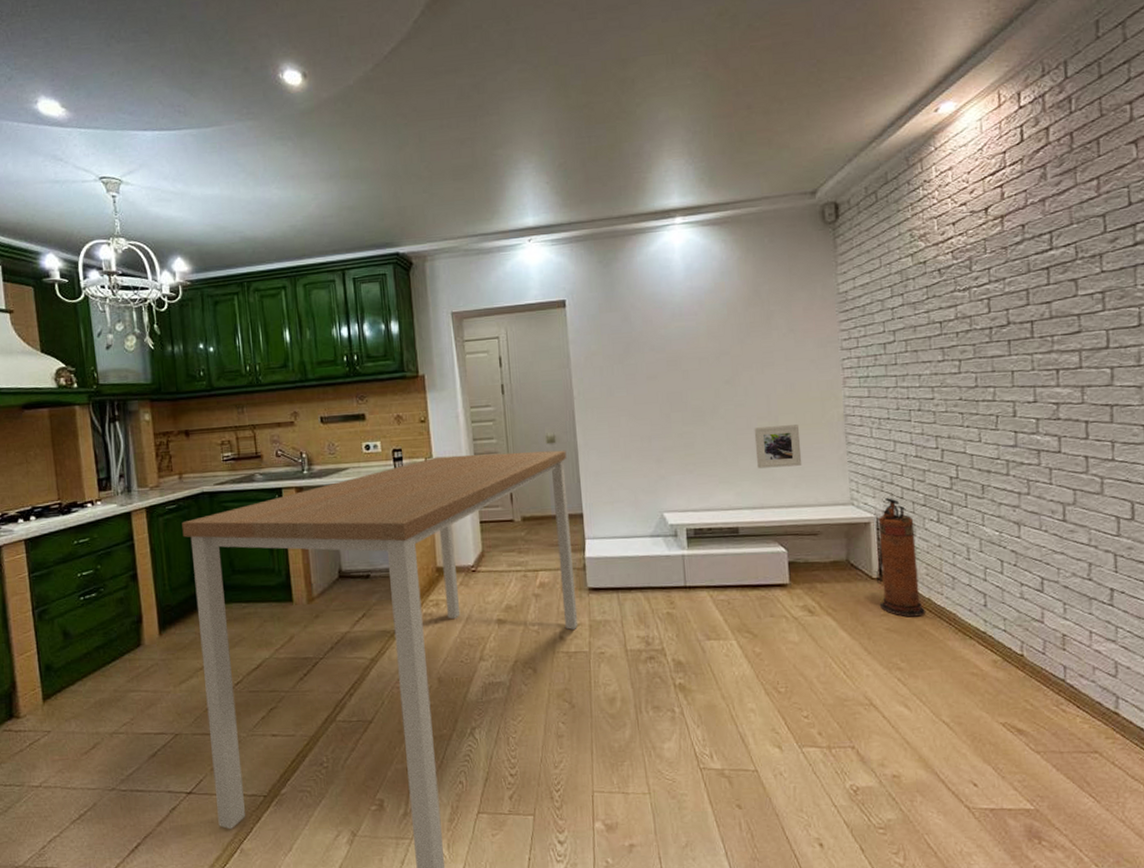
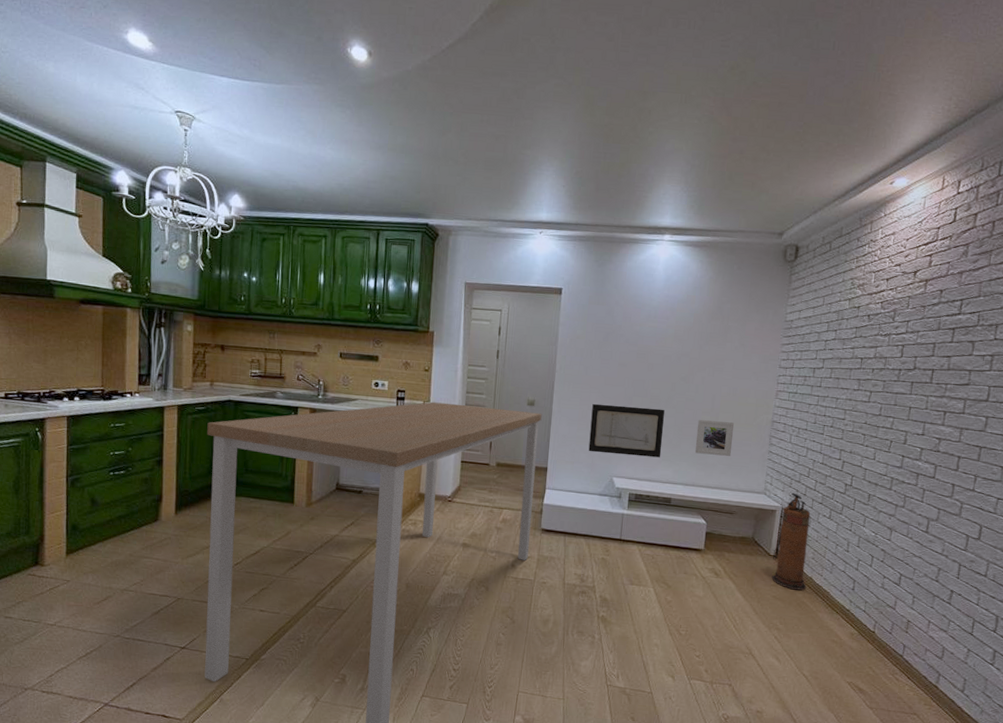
wall art: none [624,422,717,487] -> present [588,403,665,458]

